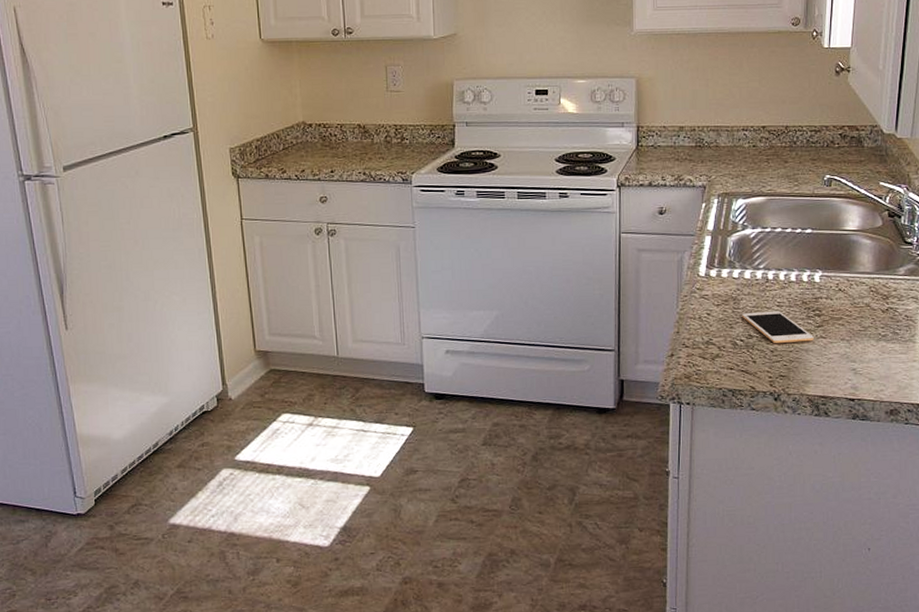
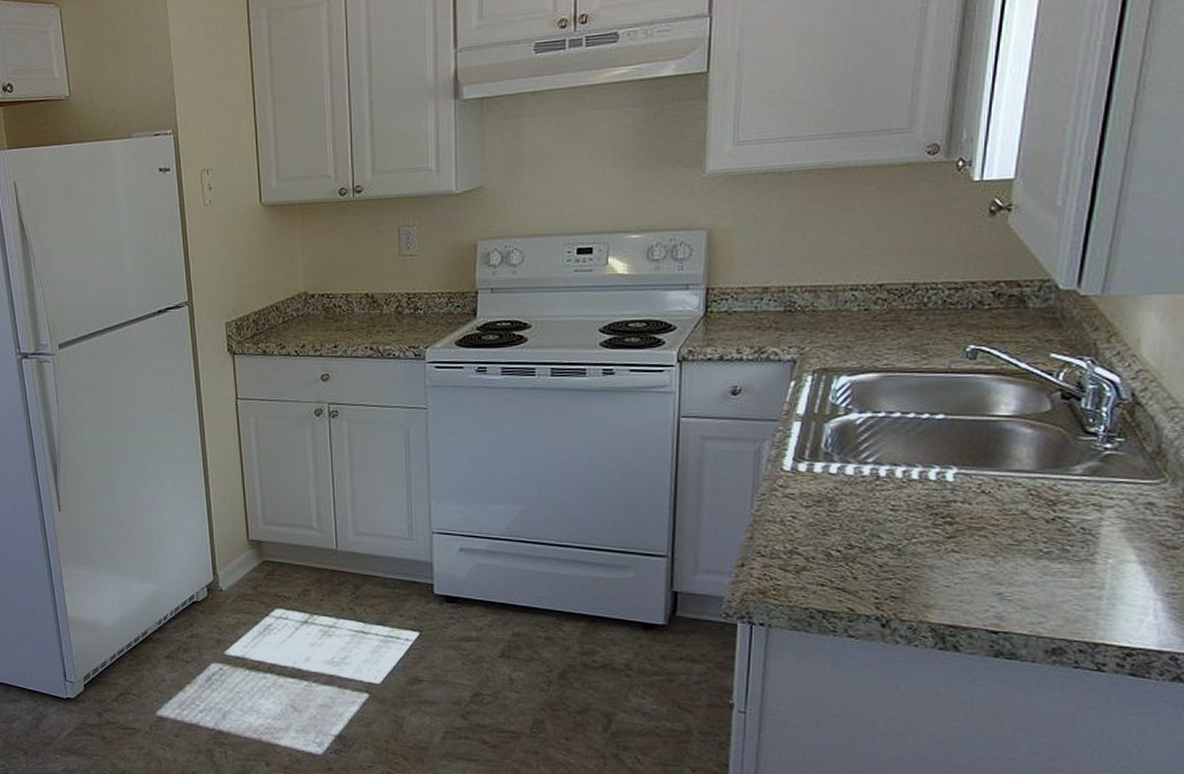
cell phone: present [741,311,814,343] -> none [839,516,942,556]

